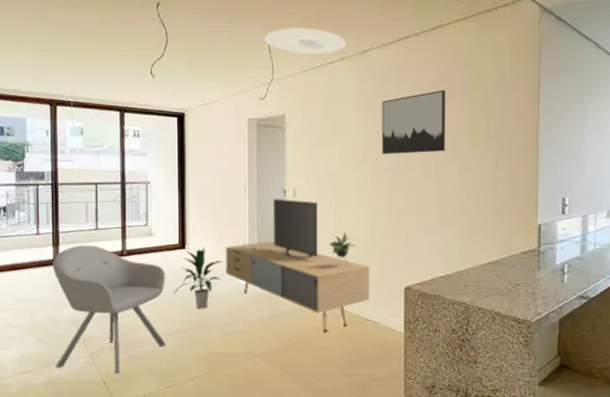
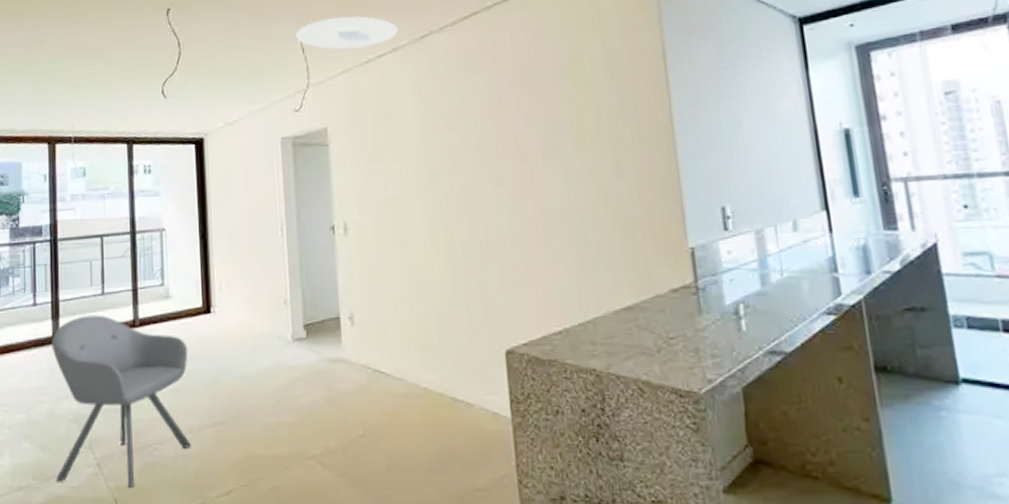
indoor plant: present [174,247,225,310] -> none [199,309,262,395]
media console: present [225,198,369,331] -> none [261,237,458,419]
wall art: present [382,90,446,154] -> none [451,74,544,168]

